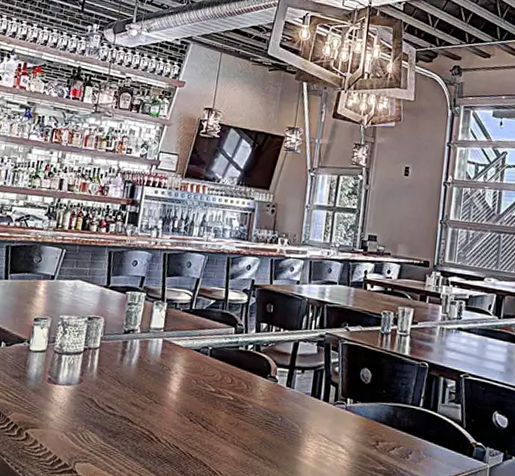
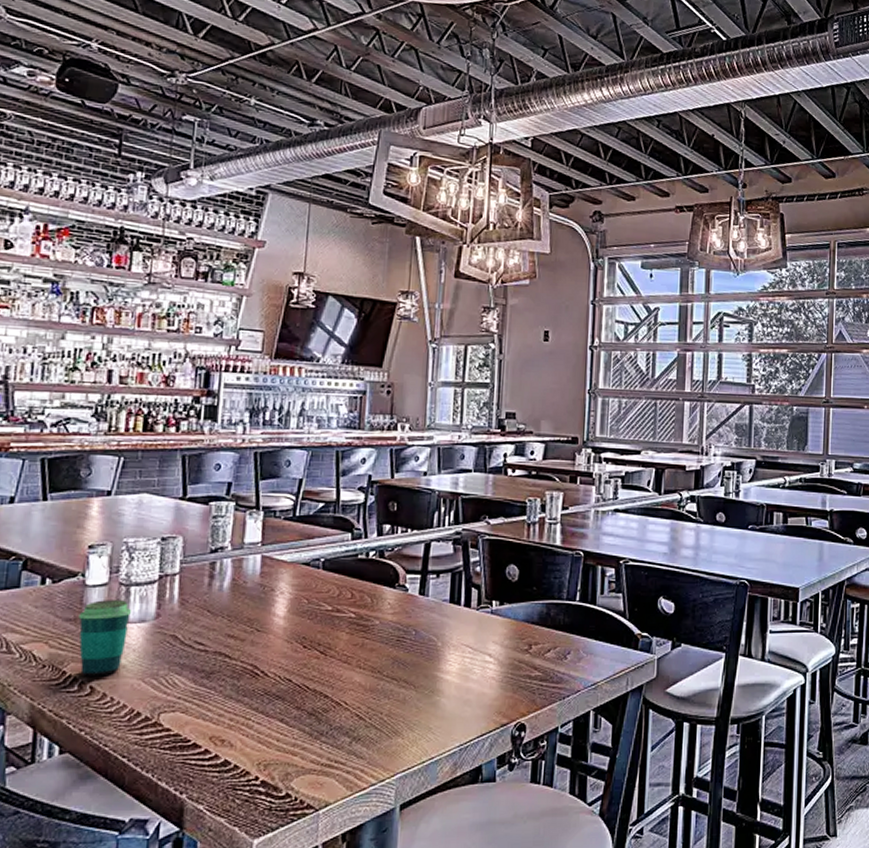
cup: none [20,363,62,426] -> present [78,600,132,677]

